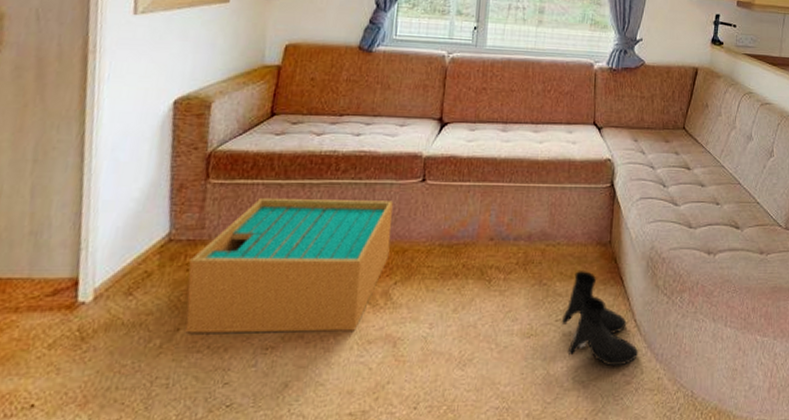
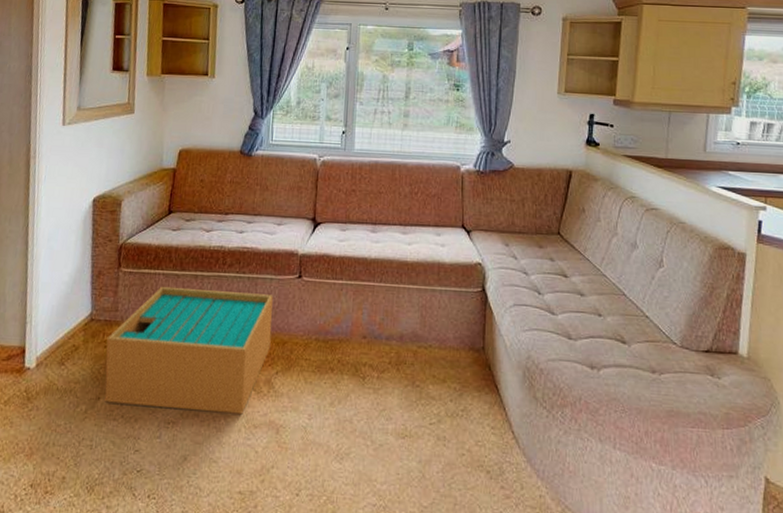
boots: present [561,271,639,367] -> none [435,375,518,479]

